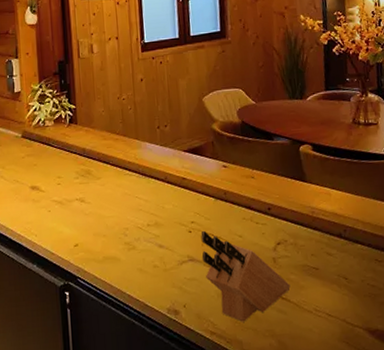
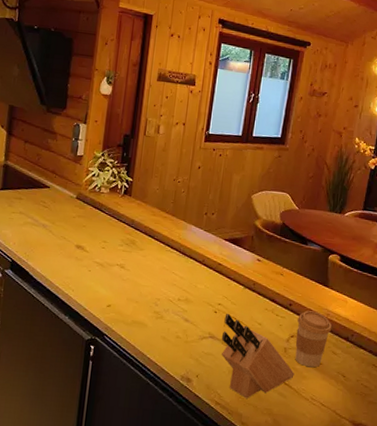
coffee cup: none [280,211,320,275] -> present [295,310,332,368]

